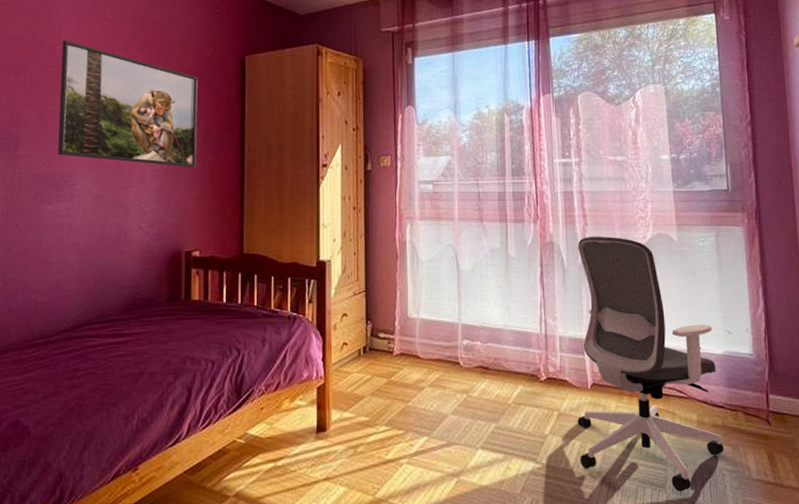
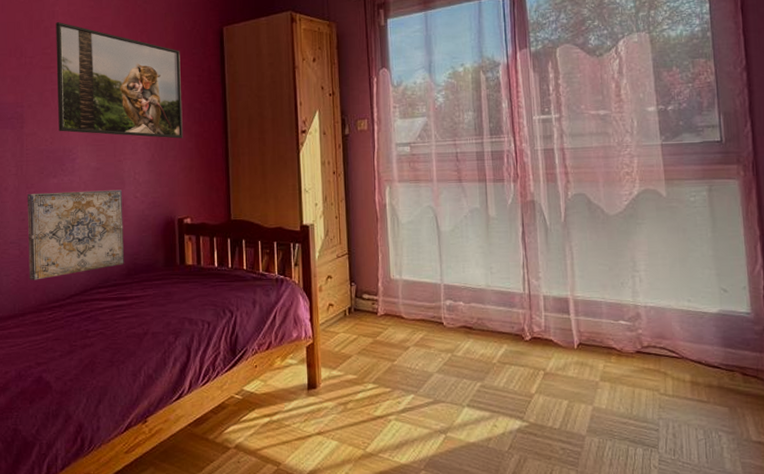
wall art: none [12,219,126,315] -> present [28,189,124,280]
office chair: present [577,237,724,492] -> none [560,194,720,452]

